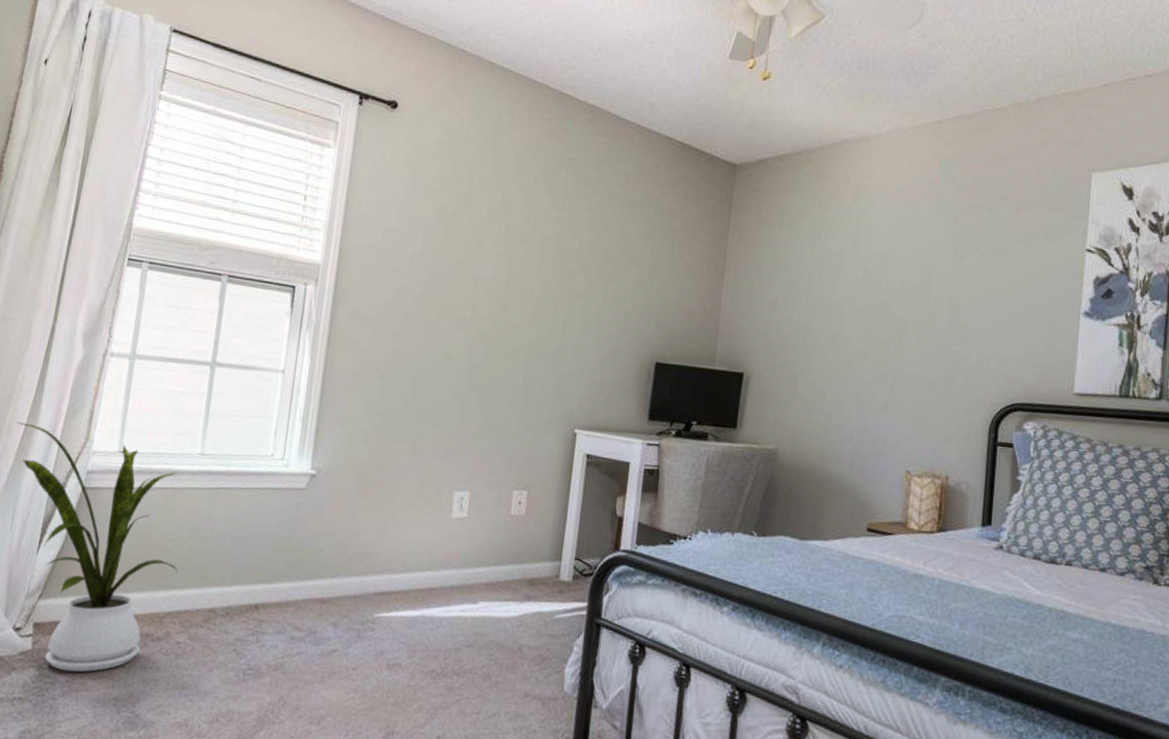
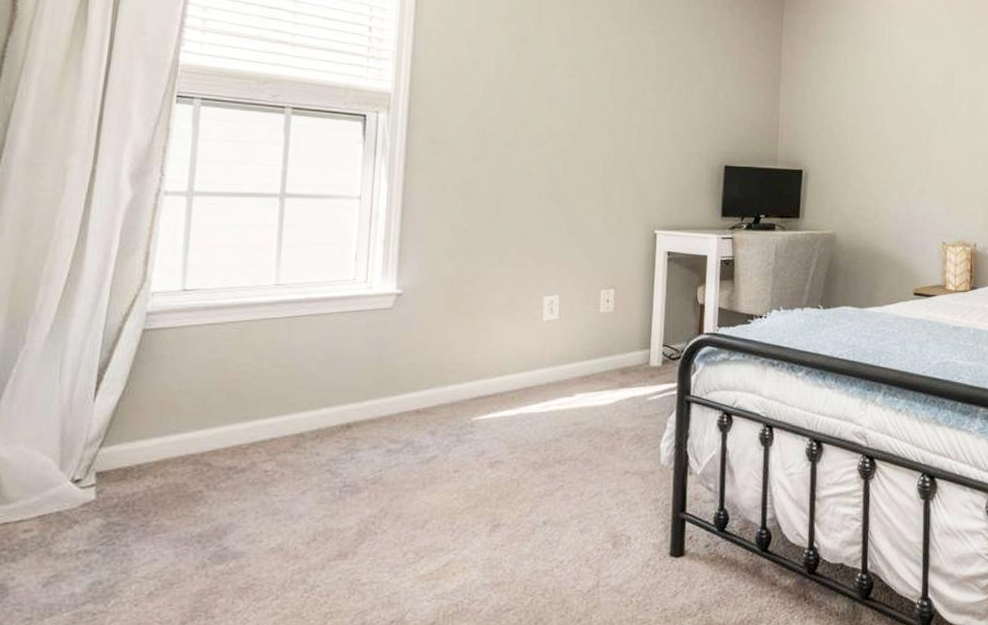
house plant: present [17,422,178,672] -> none [57,270,259,516]

